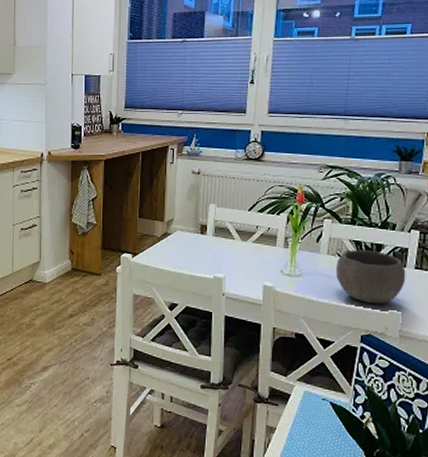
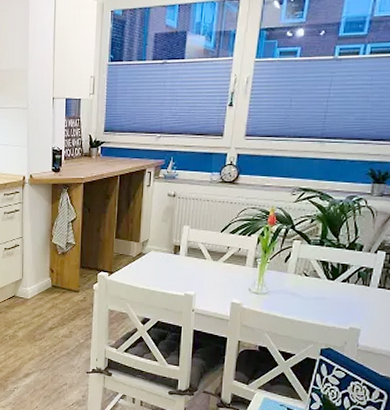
bowl: present [336,250,406,305] -> none [301,269,369,321]

